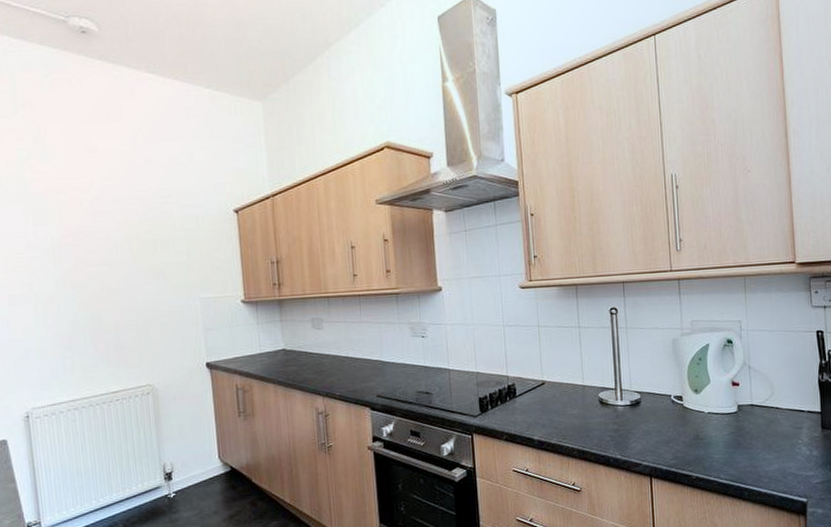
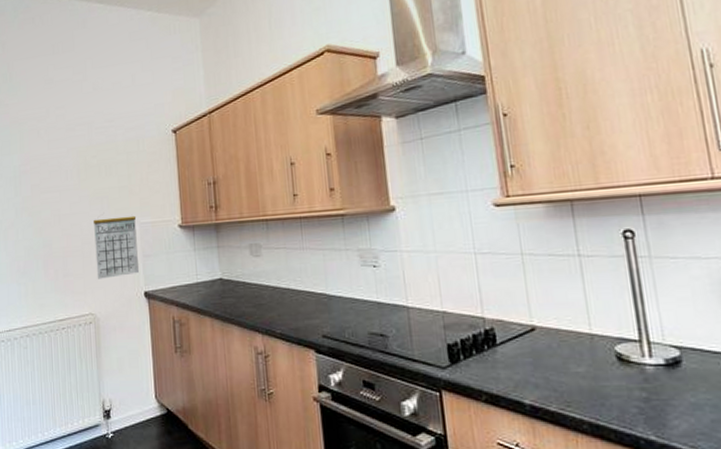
calendar: none [149,291,200,352] -> present [94,215,139,279]

